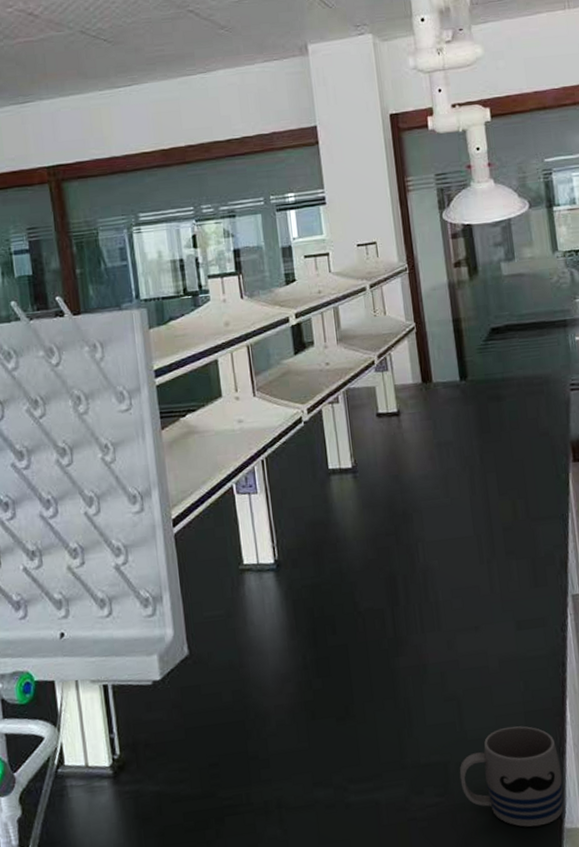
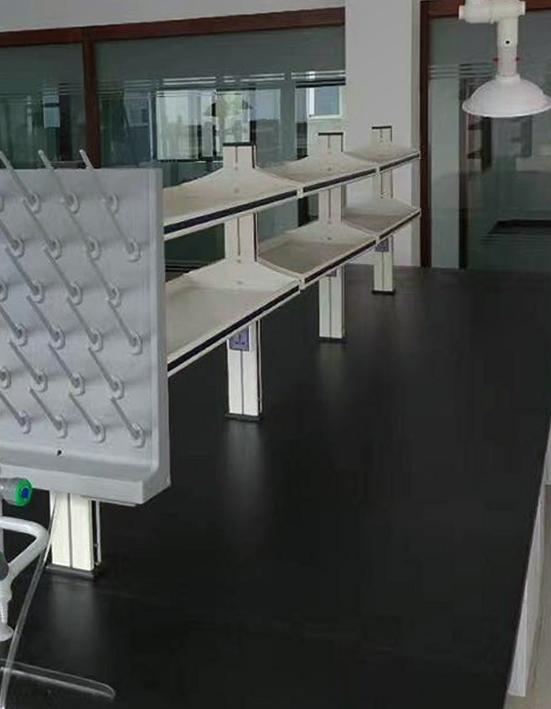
mug: present [459,726,564,827] -> none [412,595,512,689]

